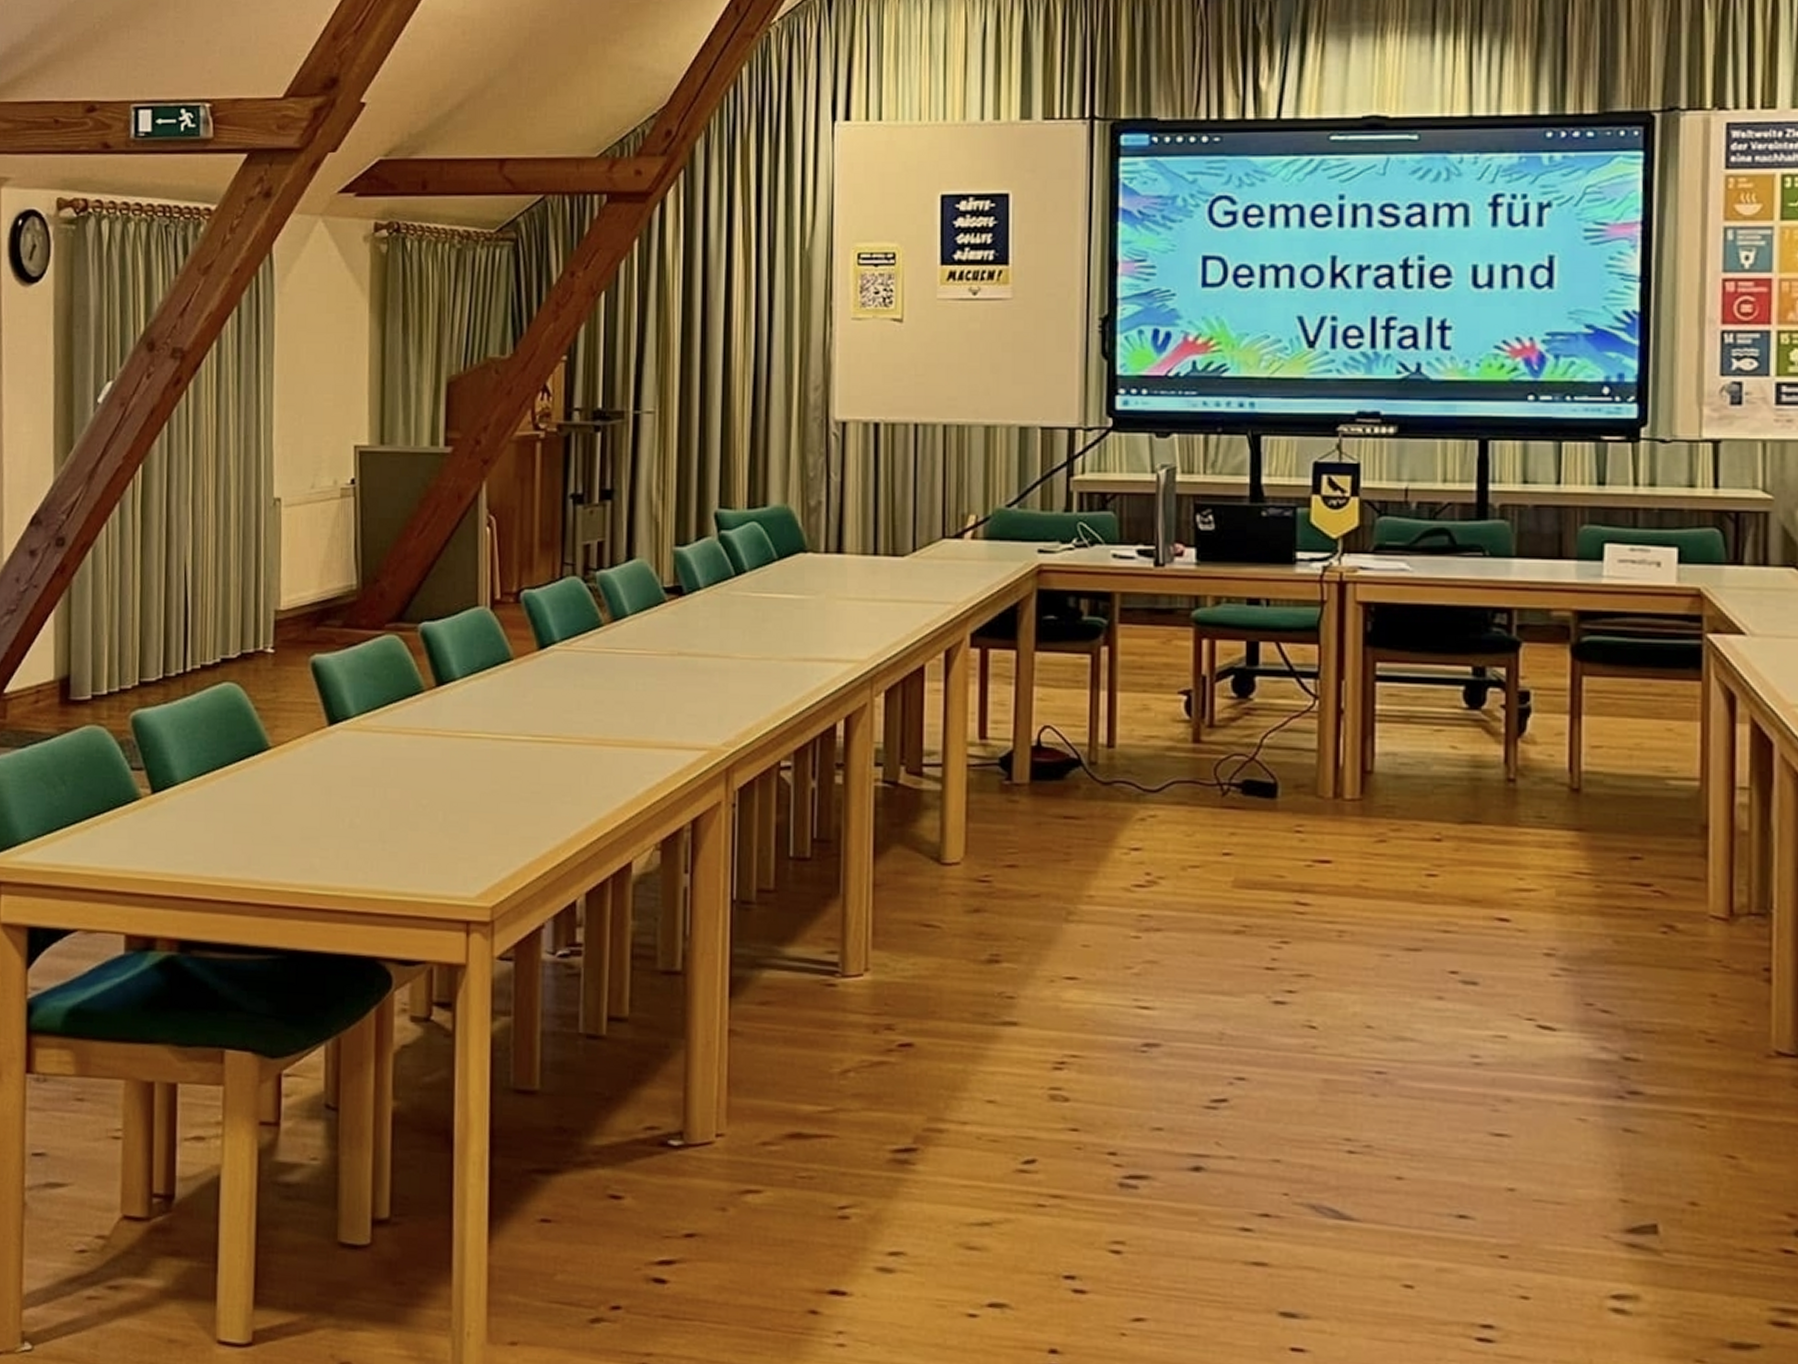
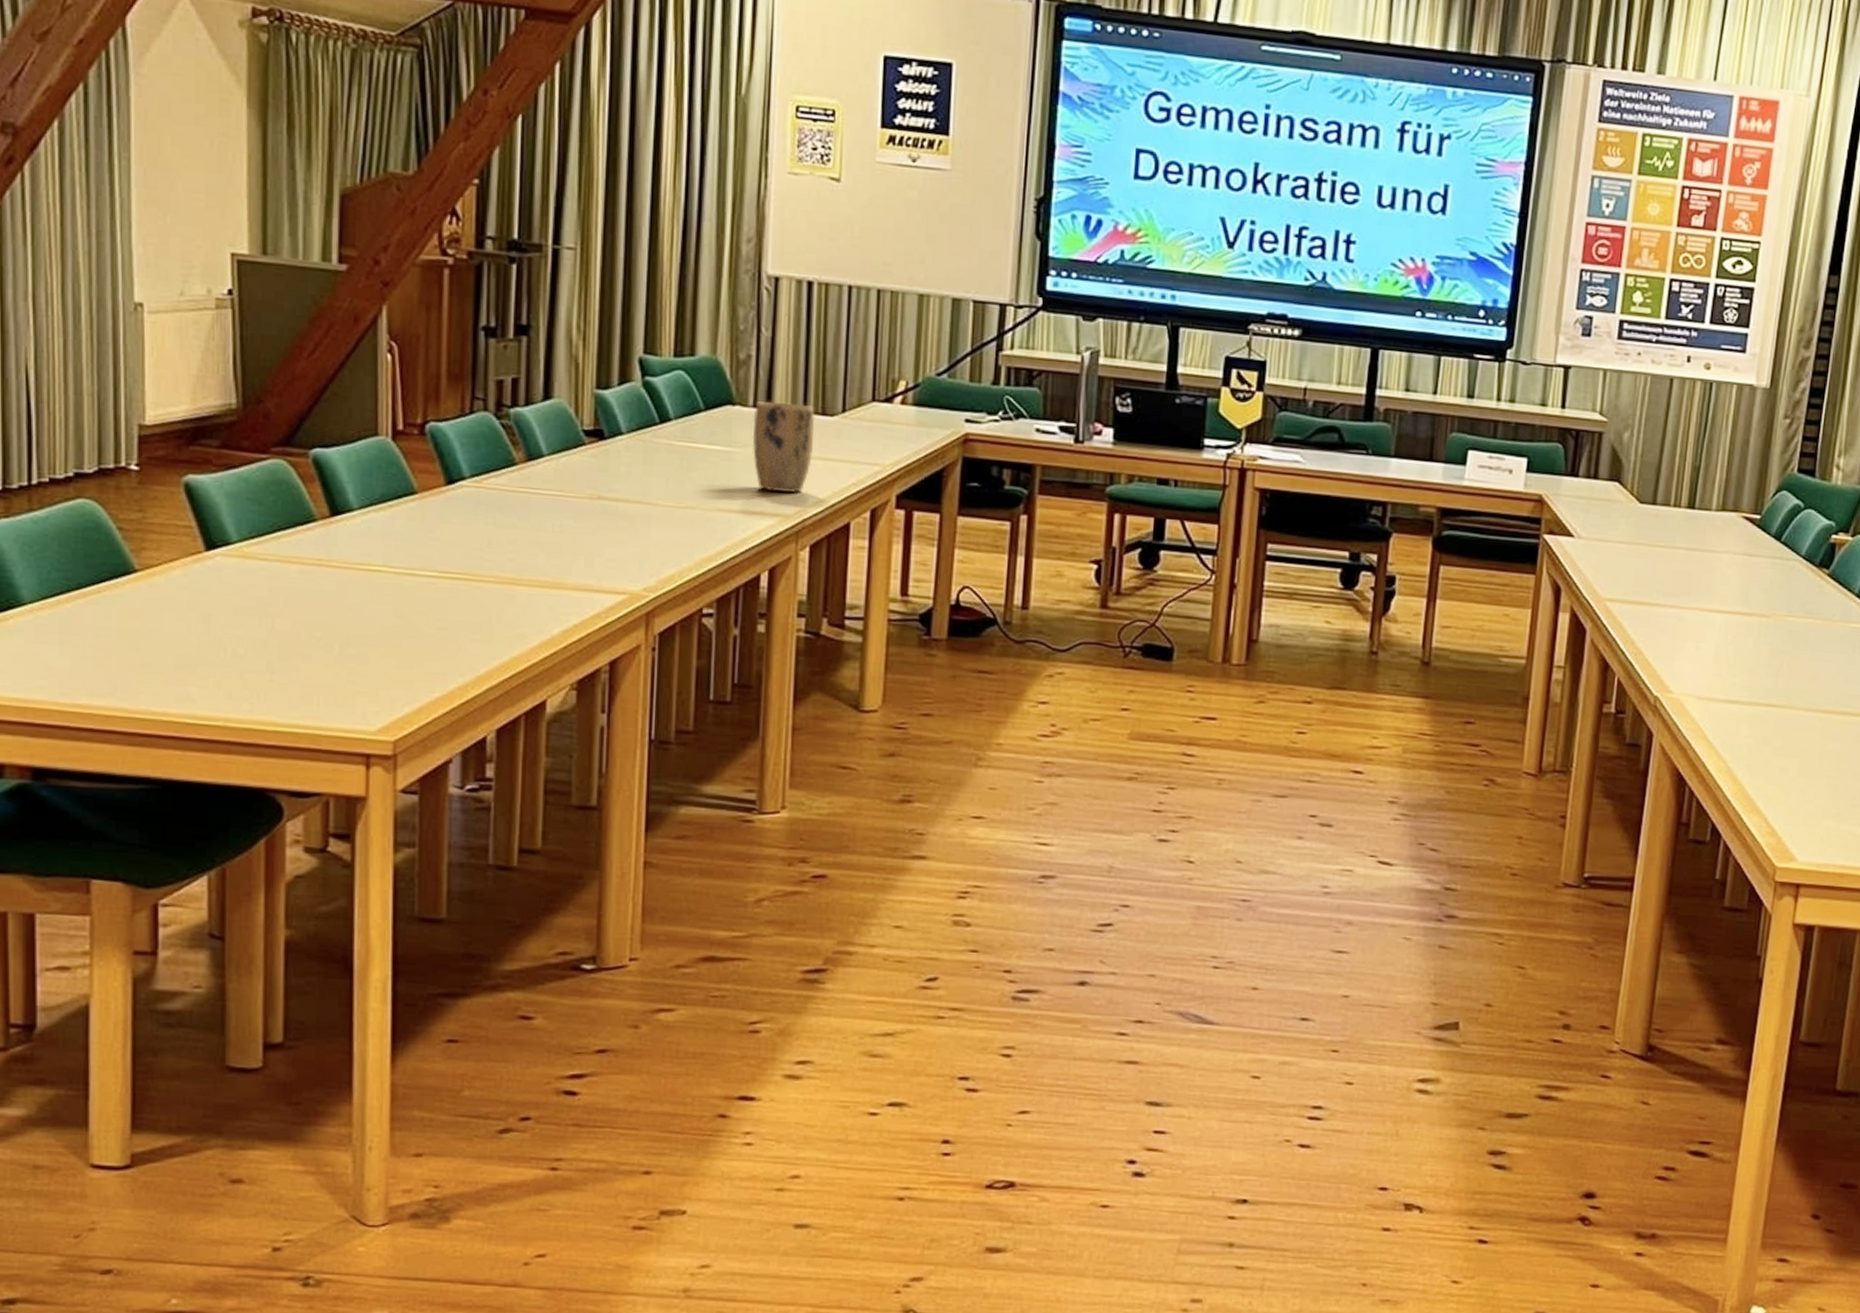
plant pot: none [824,546,886,638] -> present [752,401,816,493]

